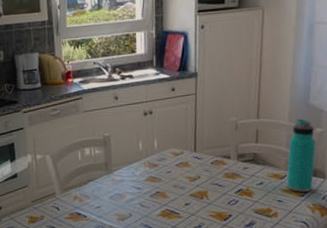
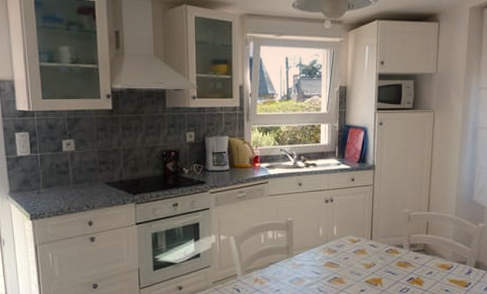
water bottle: present [286,118,316,192] -> none [453,214,479,283]

